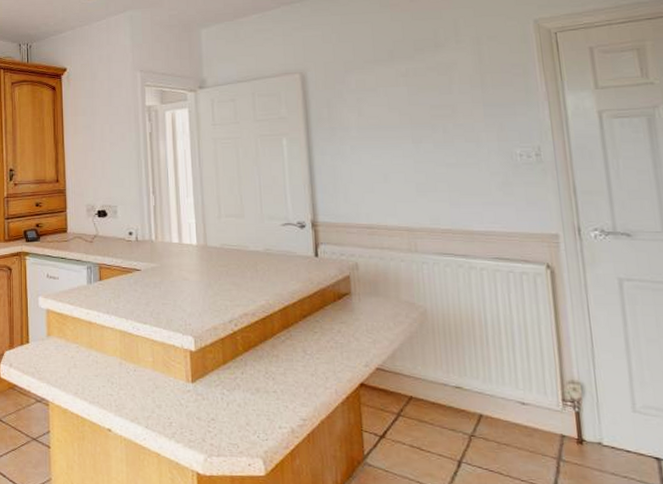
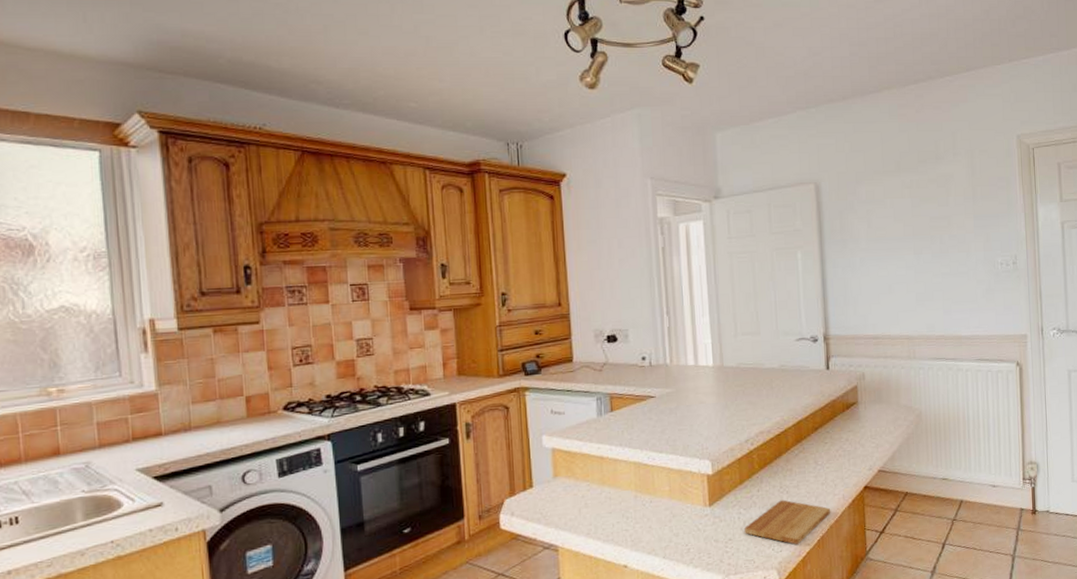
cutting board: none [228,386,322,435] -> present [744,499,831,545]

